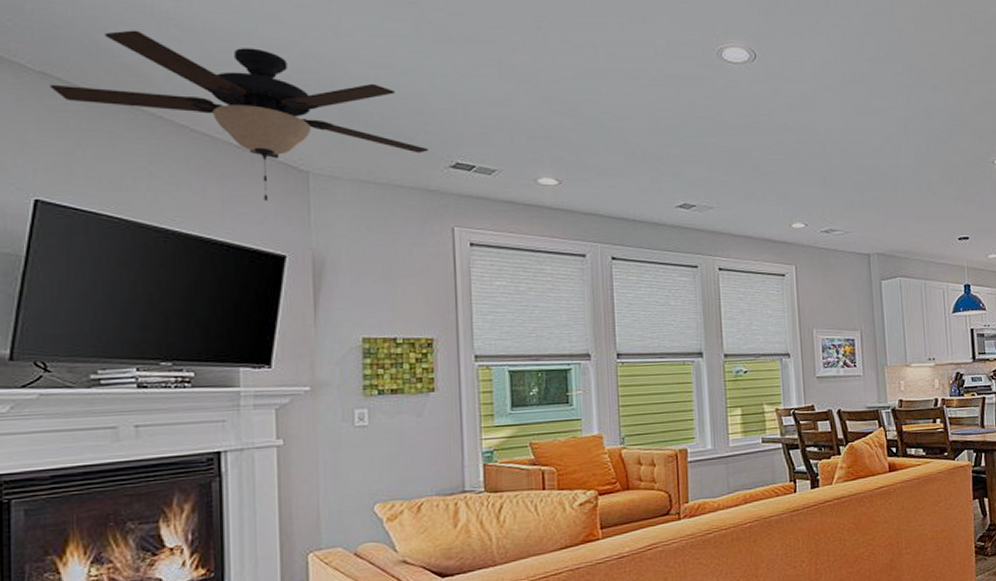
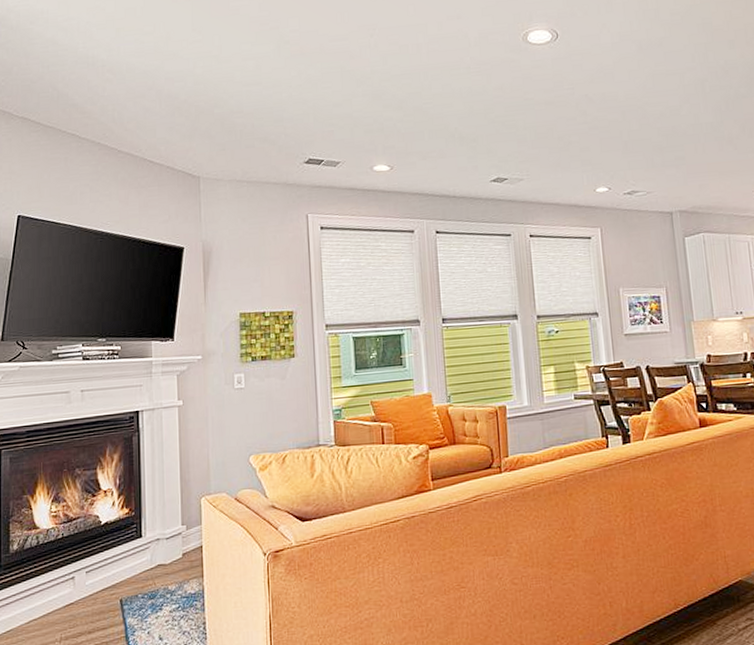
ceiling fan: present [49,30,428,202] -> none [27,77,287,204]

